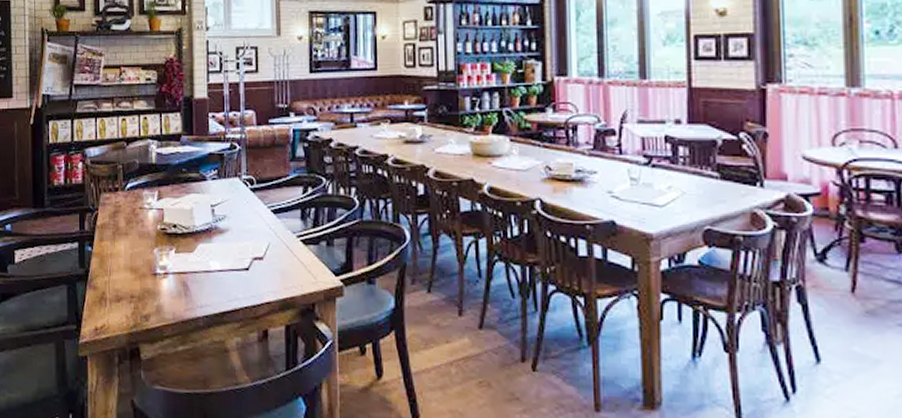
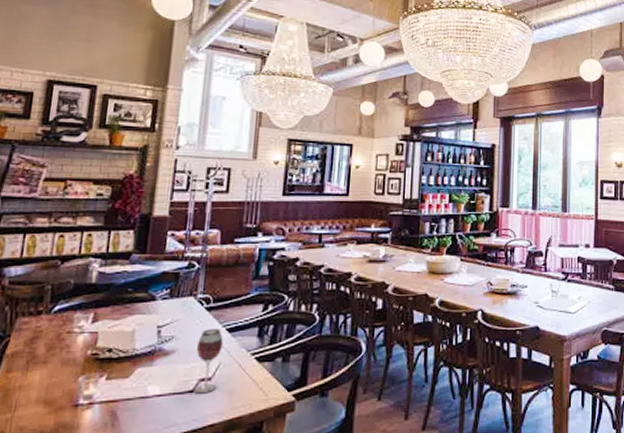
wineglass: none [247,210,270,272] -> present [194,329,223,394]

